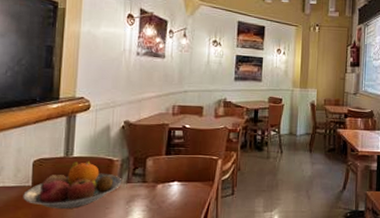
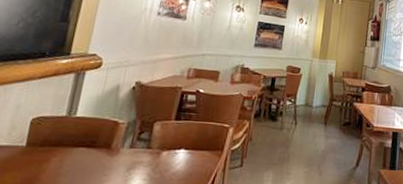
fruit bowl: present [23,160,122,210] -> none [13,121,125,174]

